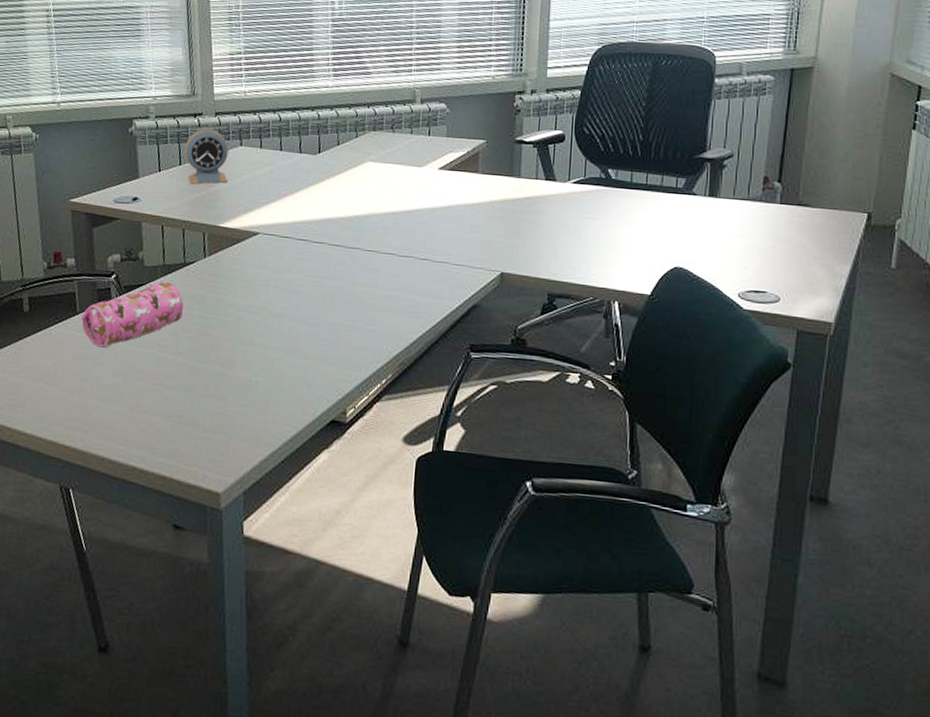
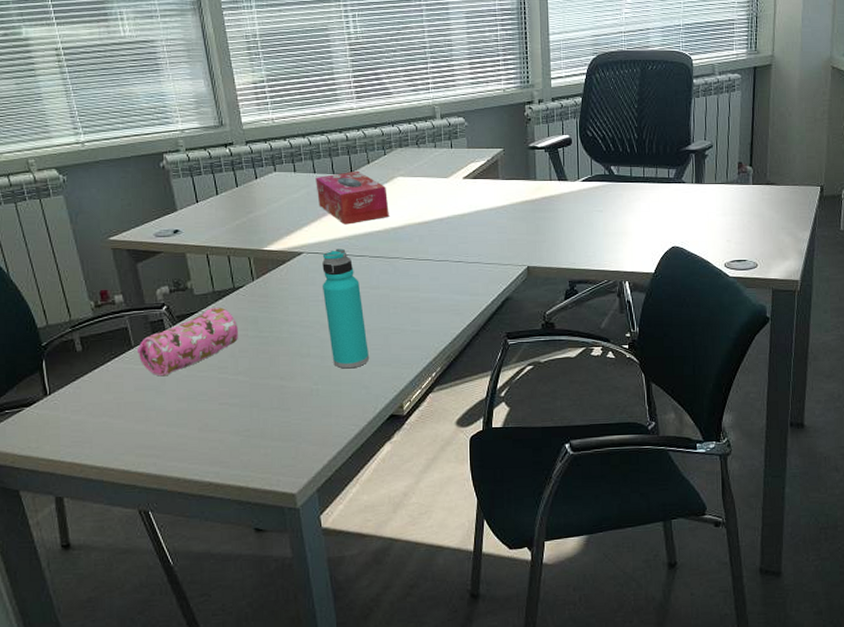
alarm clock: present [184,126,229,185] -> none [220,155,266,212]
water bottle: none [275,232,316,364] -> present [322,248,370,369]
tissue box: none [281,151,355,208] -> present [316,170,389,225]

